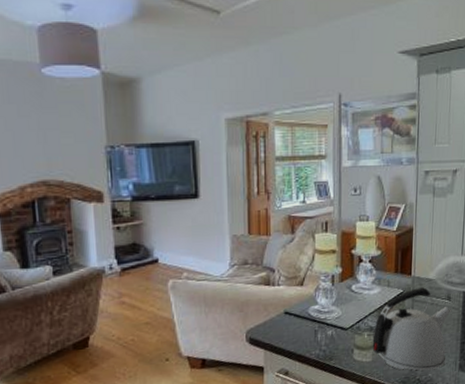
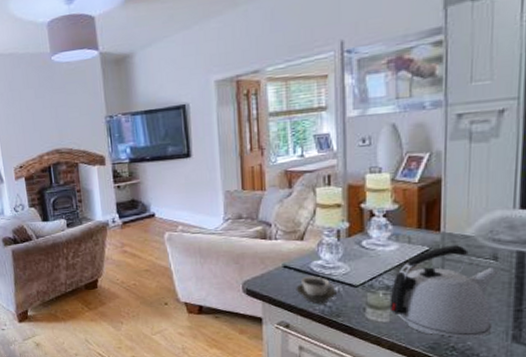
cup: none [295,321,330,349] -> present [296,276,337,304]

